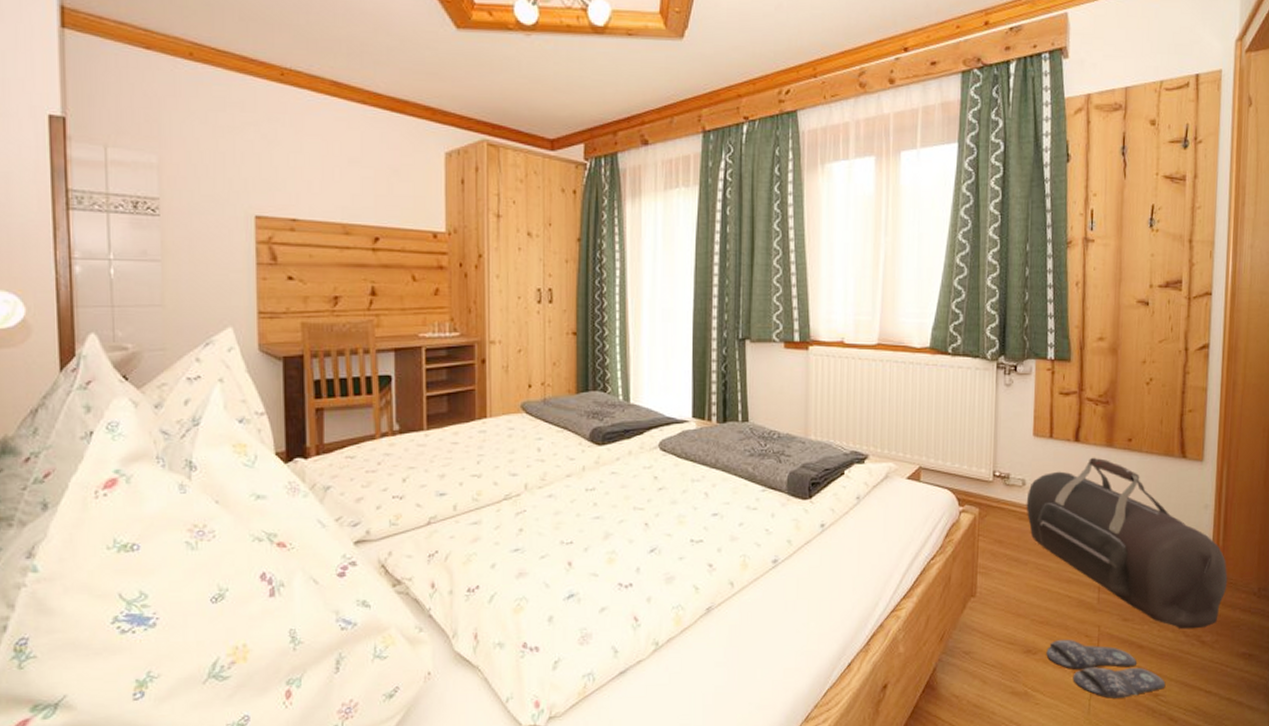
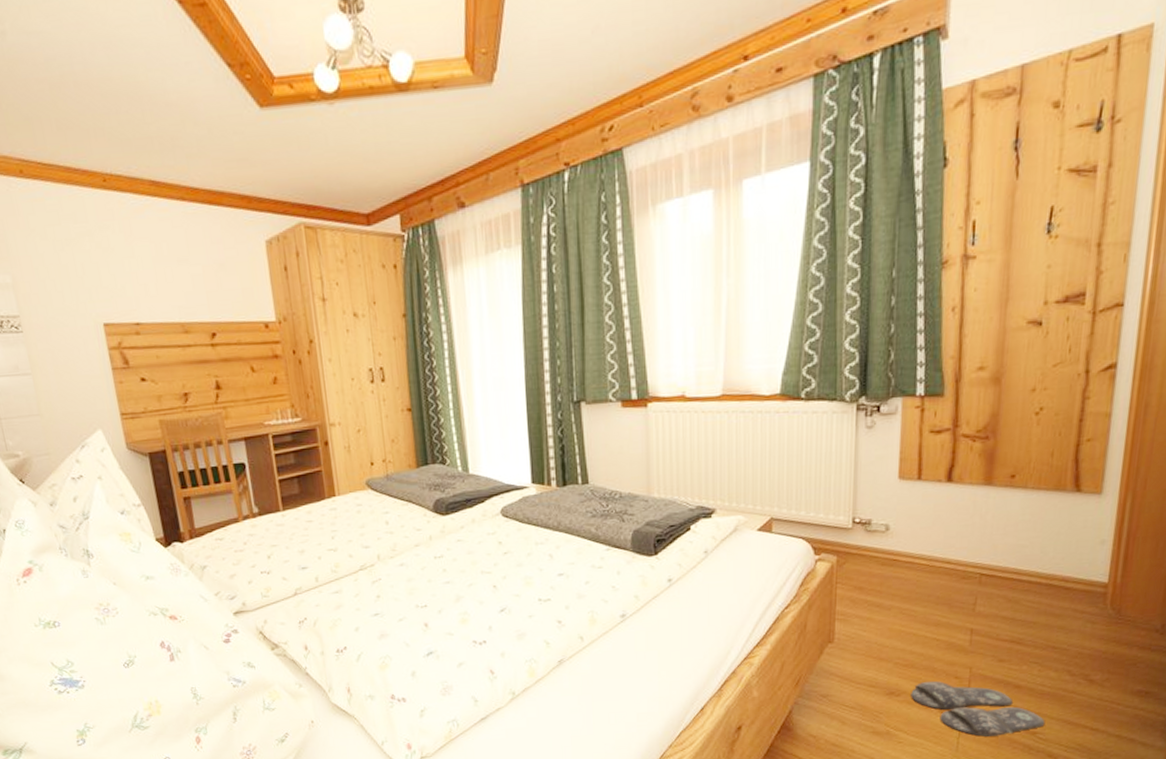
duffel bag: present [1026,457,1228,629] -> none [889,497,1125,669]

